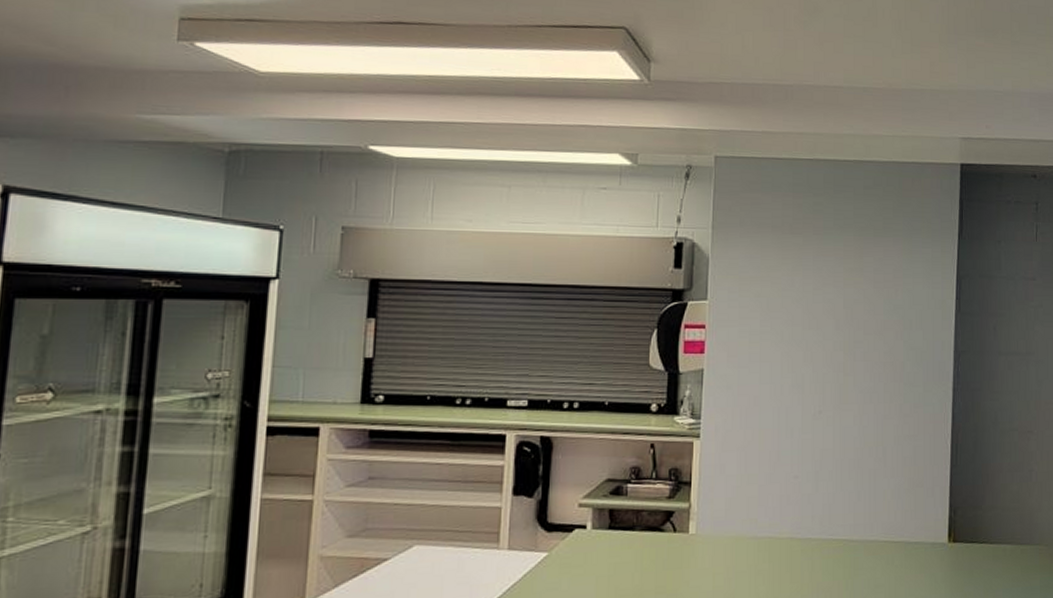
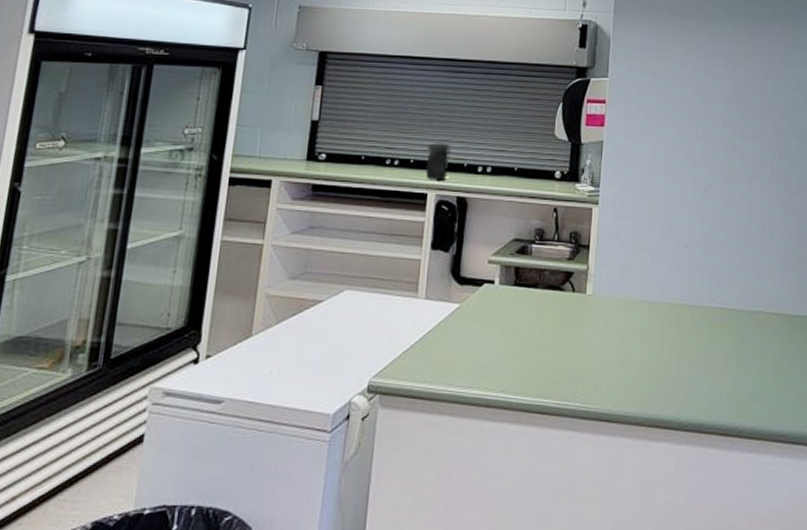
jar: none [503,378,531,420] -> present [426,143,451,181]

